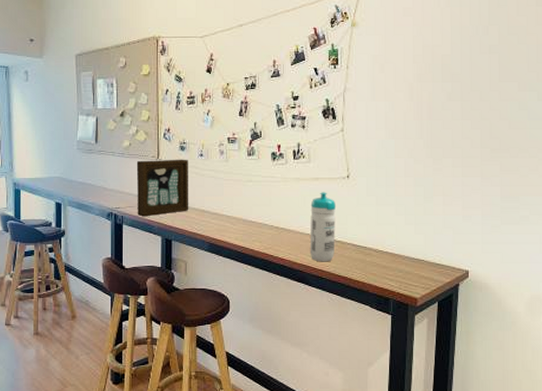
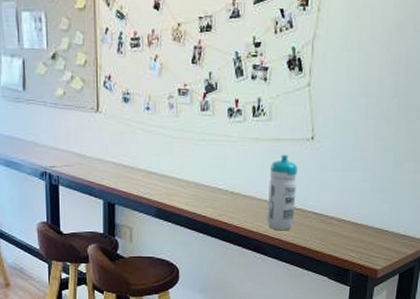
picture frame: present [136,159,189,217] -> none [72,112,134,178]

